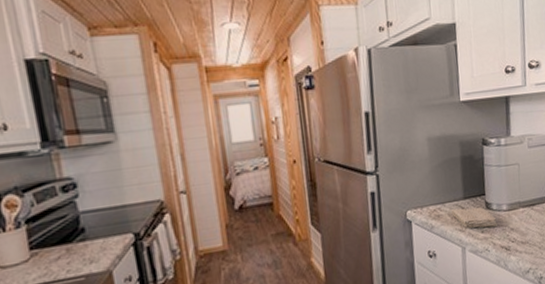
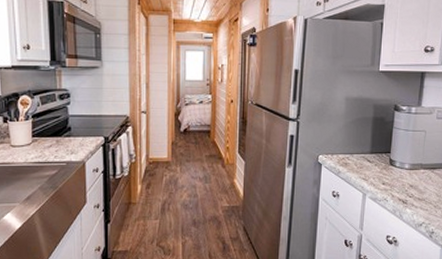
washcloth: present [451,206,497,229] -> none [358,160,398,181]

